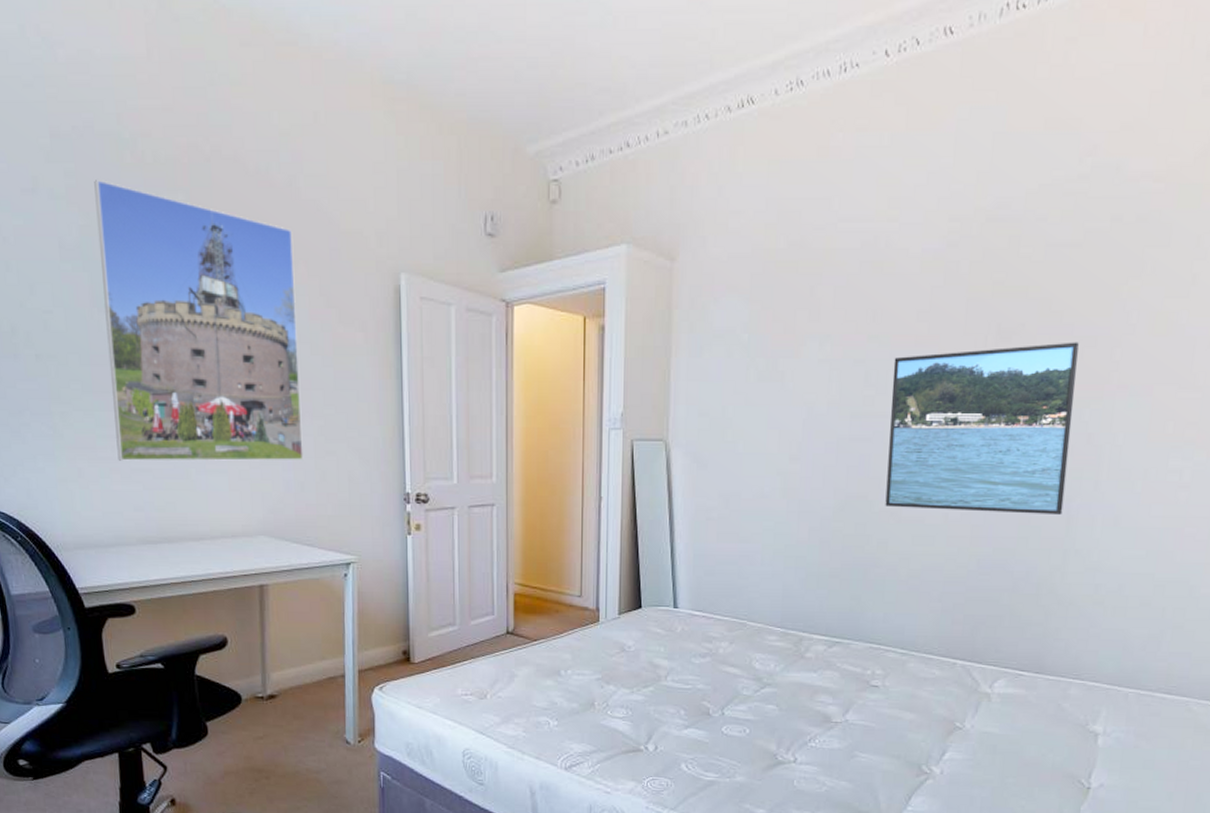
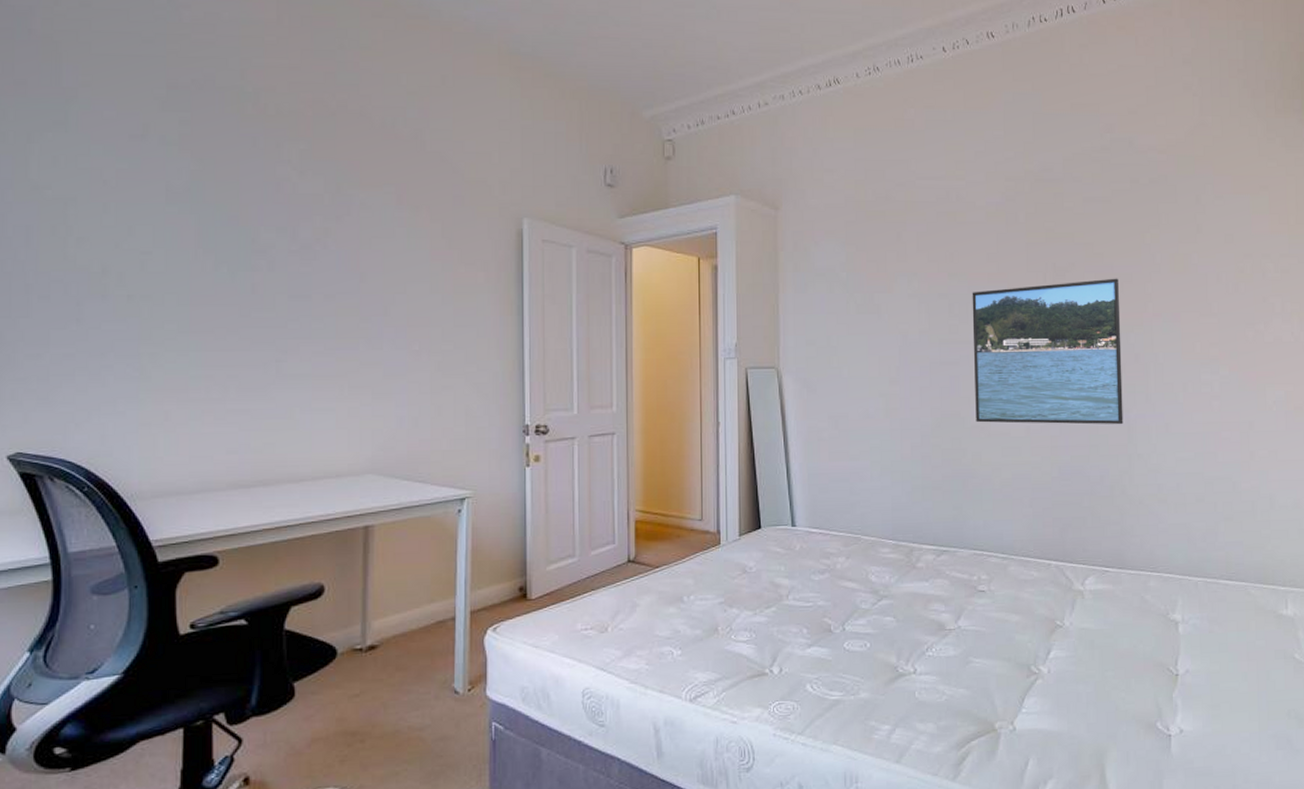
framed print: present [94,180,304,461] -> none [210,129,419,402]

